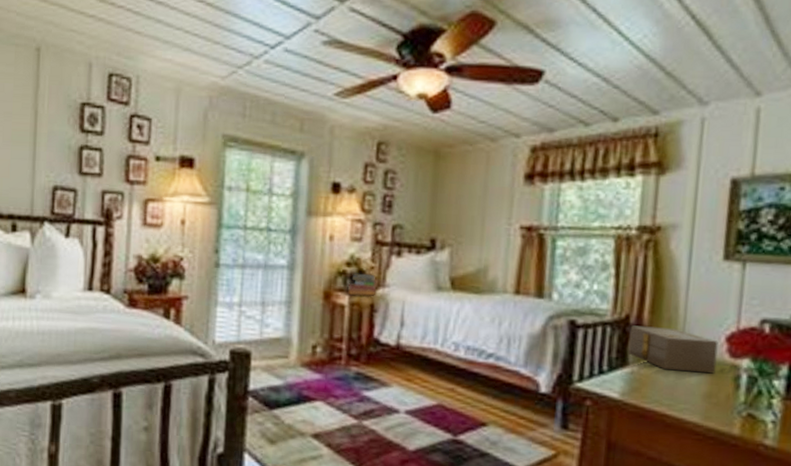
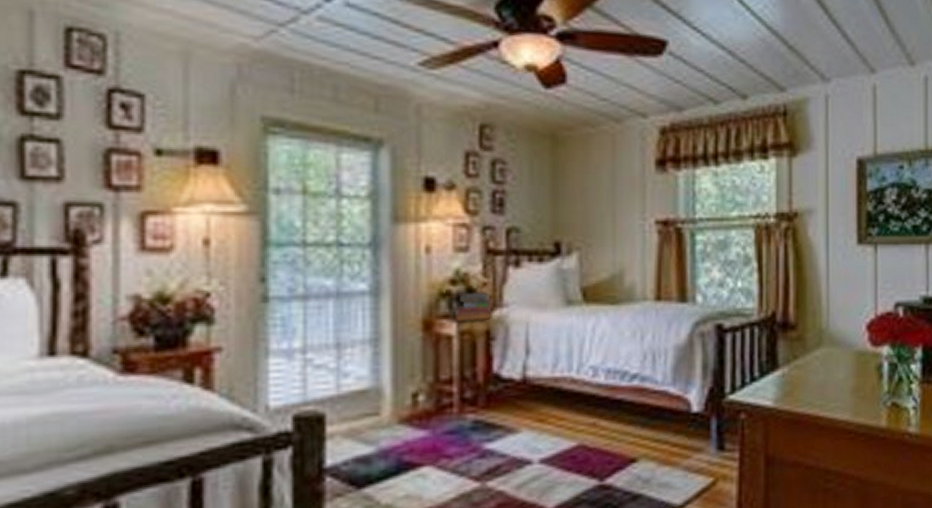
jewelry box: present [628,325,718,374] -> none [777,322,860,368]

